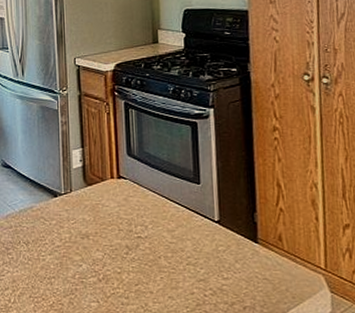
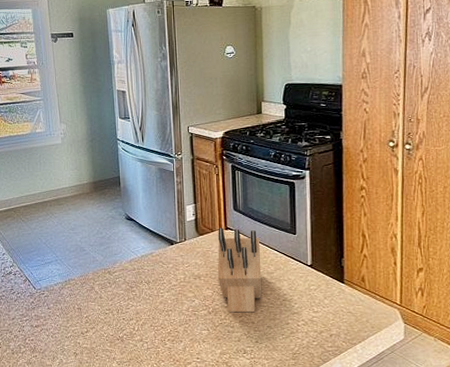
knife block: none [109,176,161,280] -> present [217,228,261,313]

